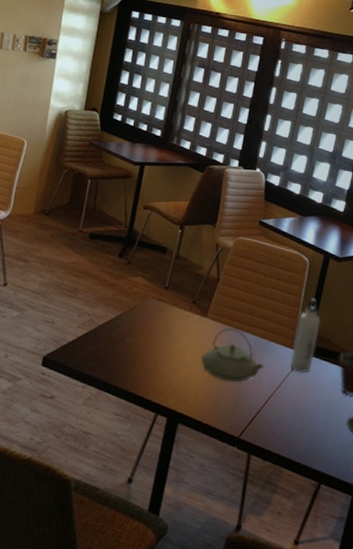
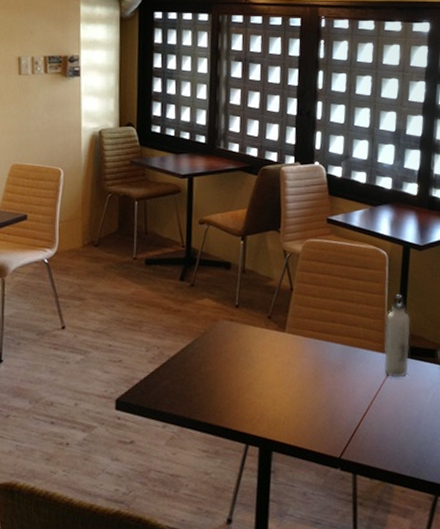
teapot: present [201,327,264,382] -> none [286,339,356,399]

